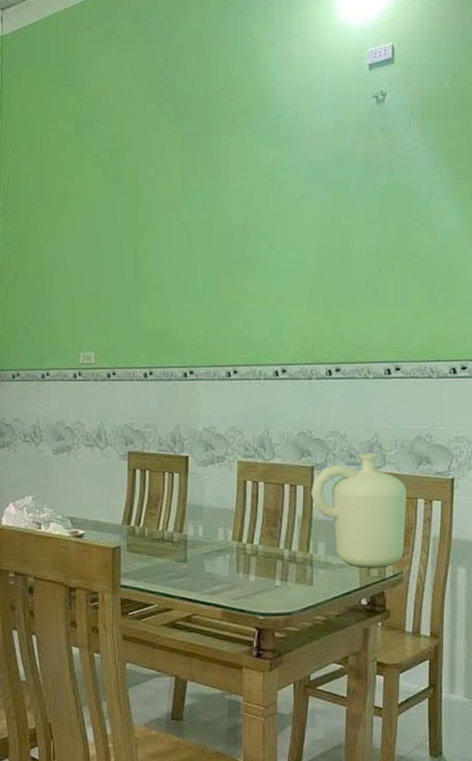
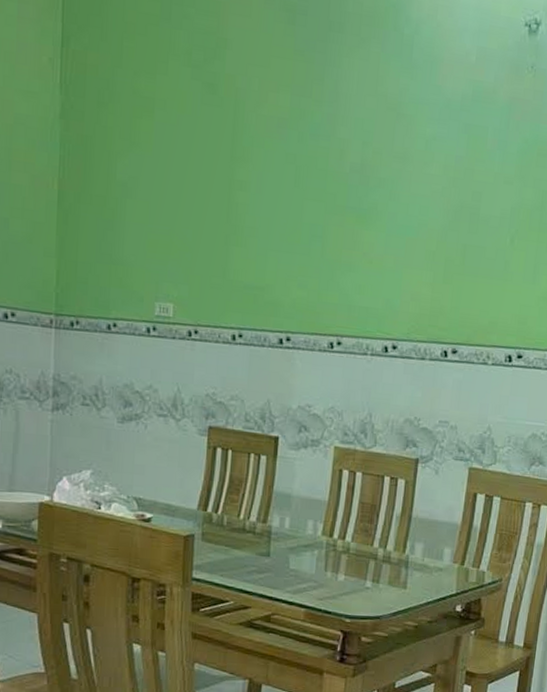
water jug: present [311,453,407,568] -> none [413,447,516,574]

